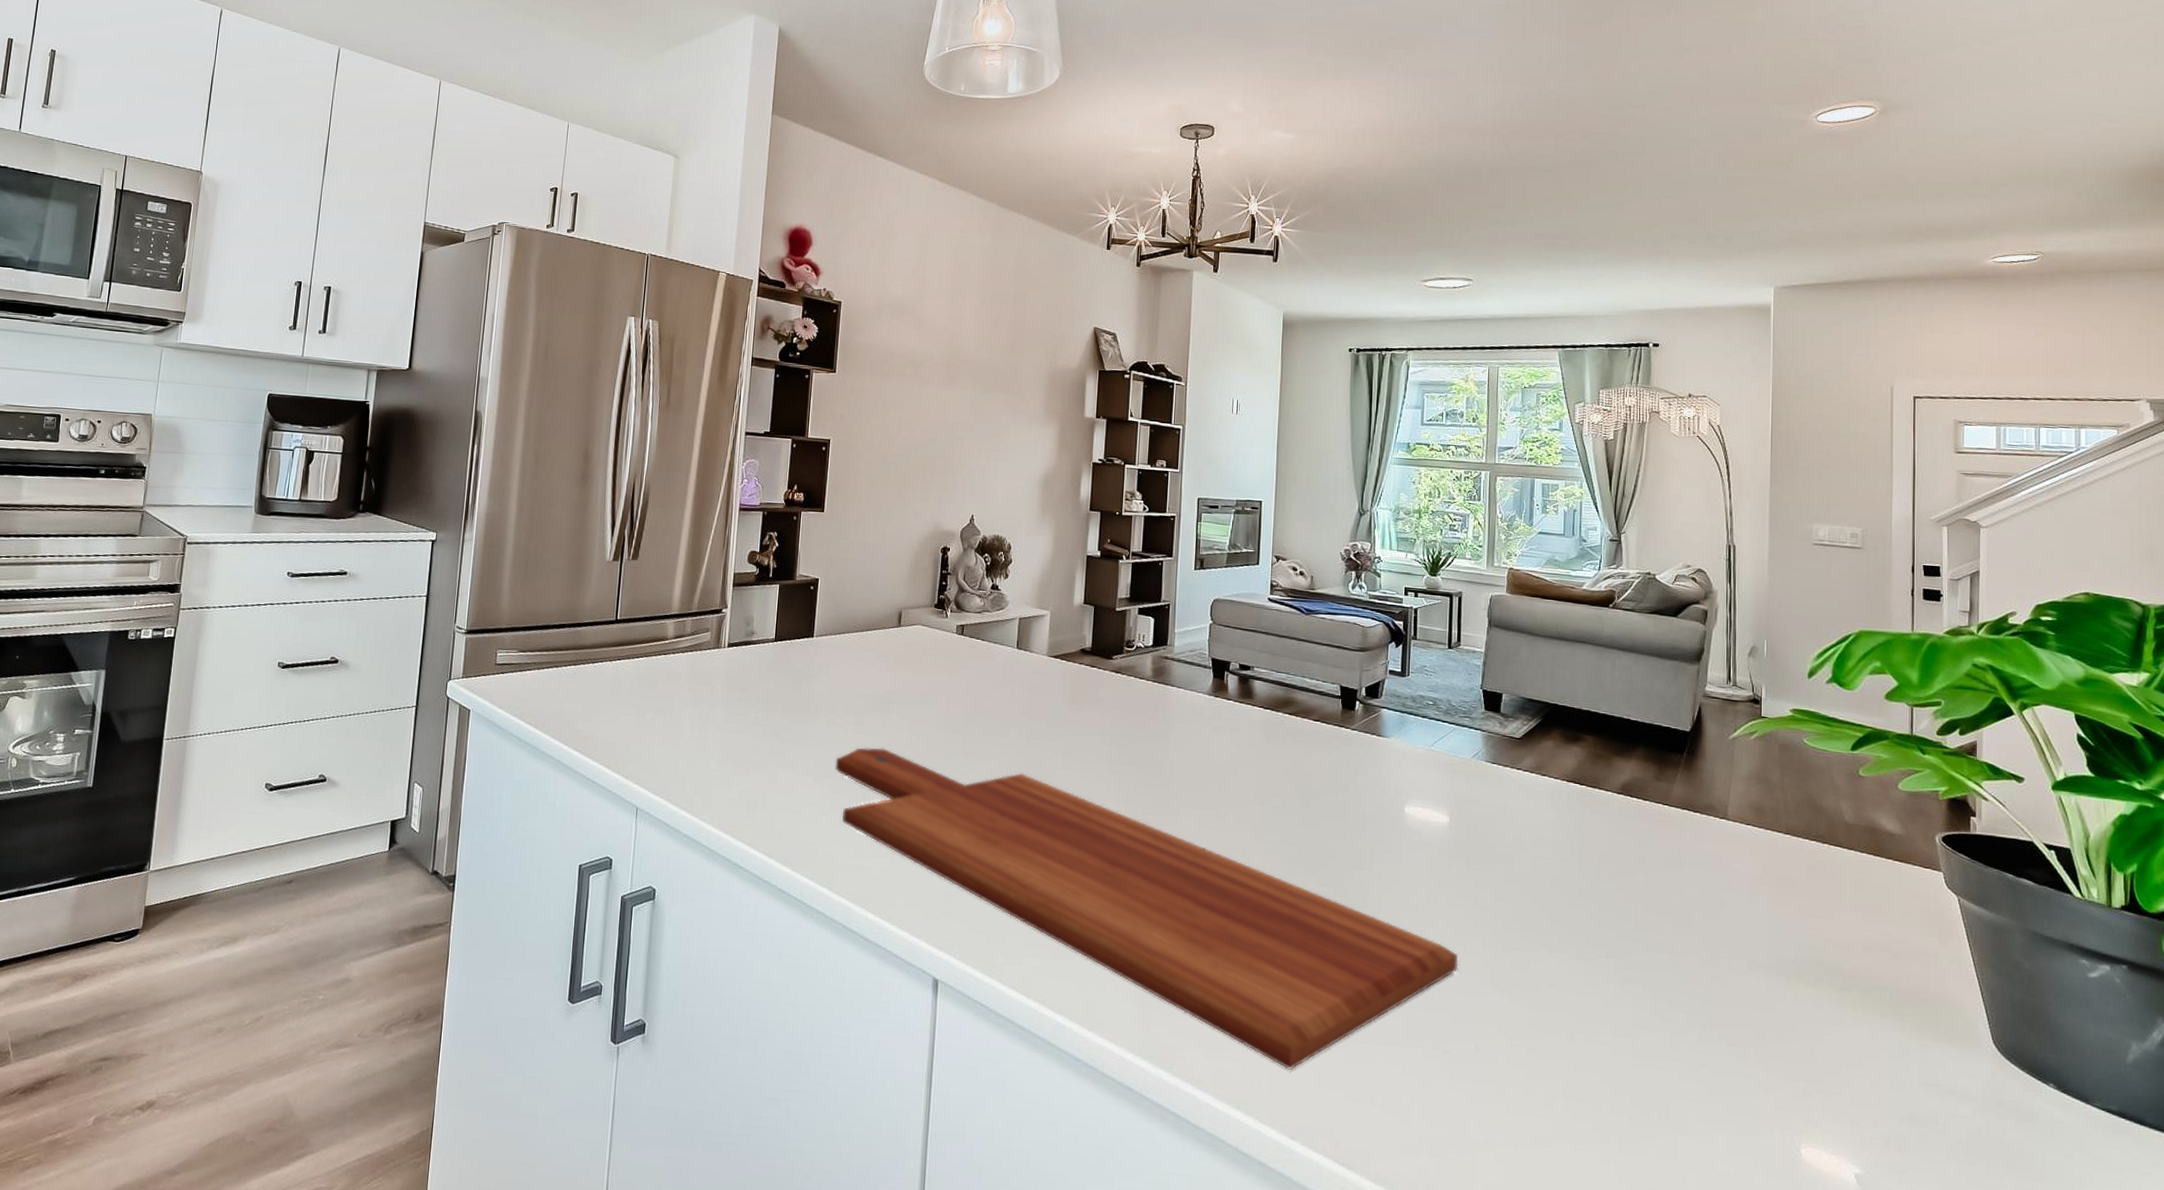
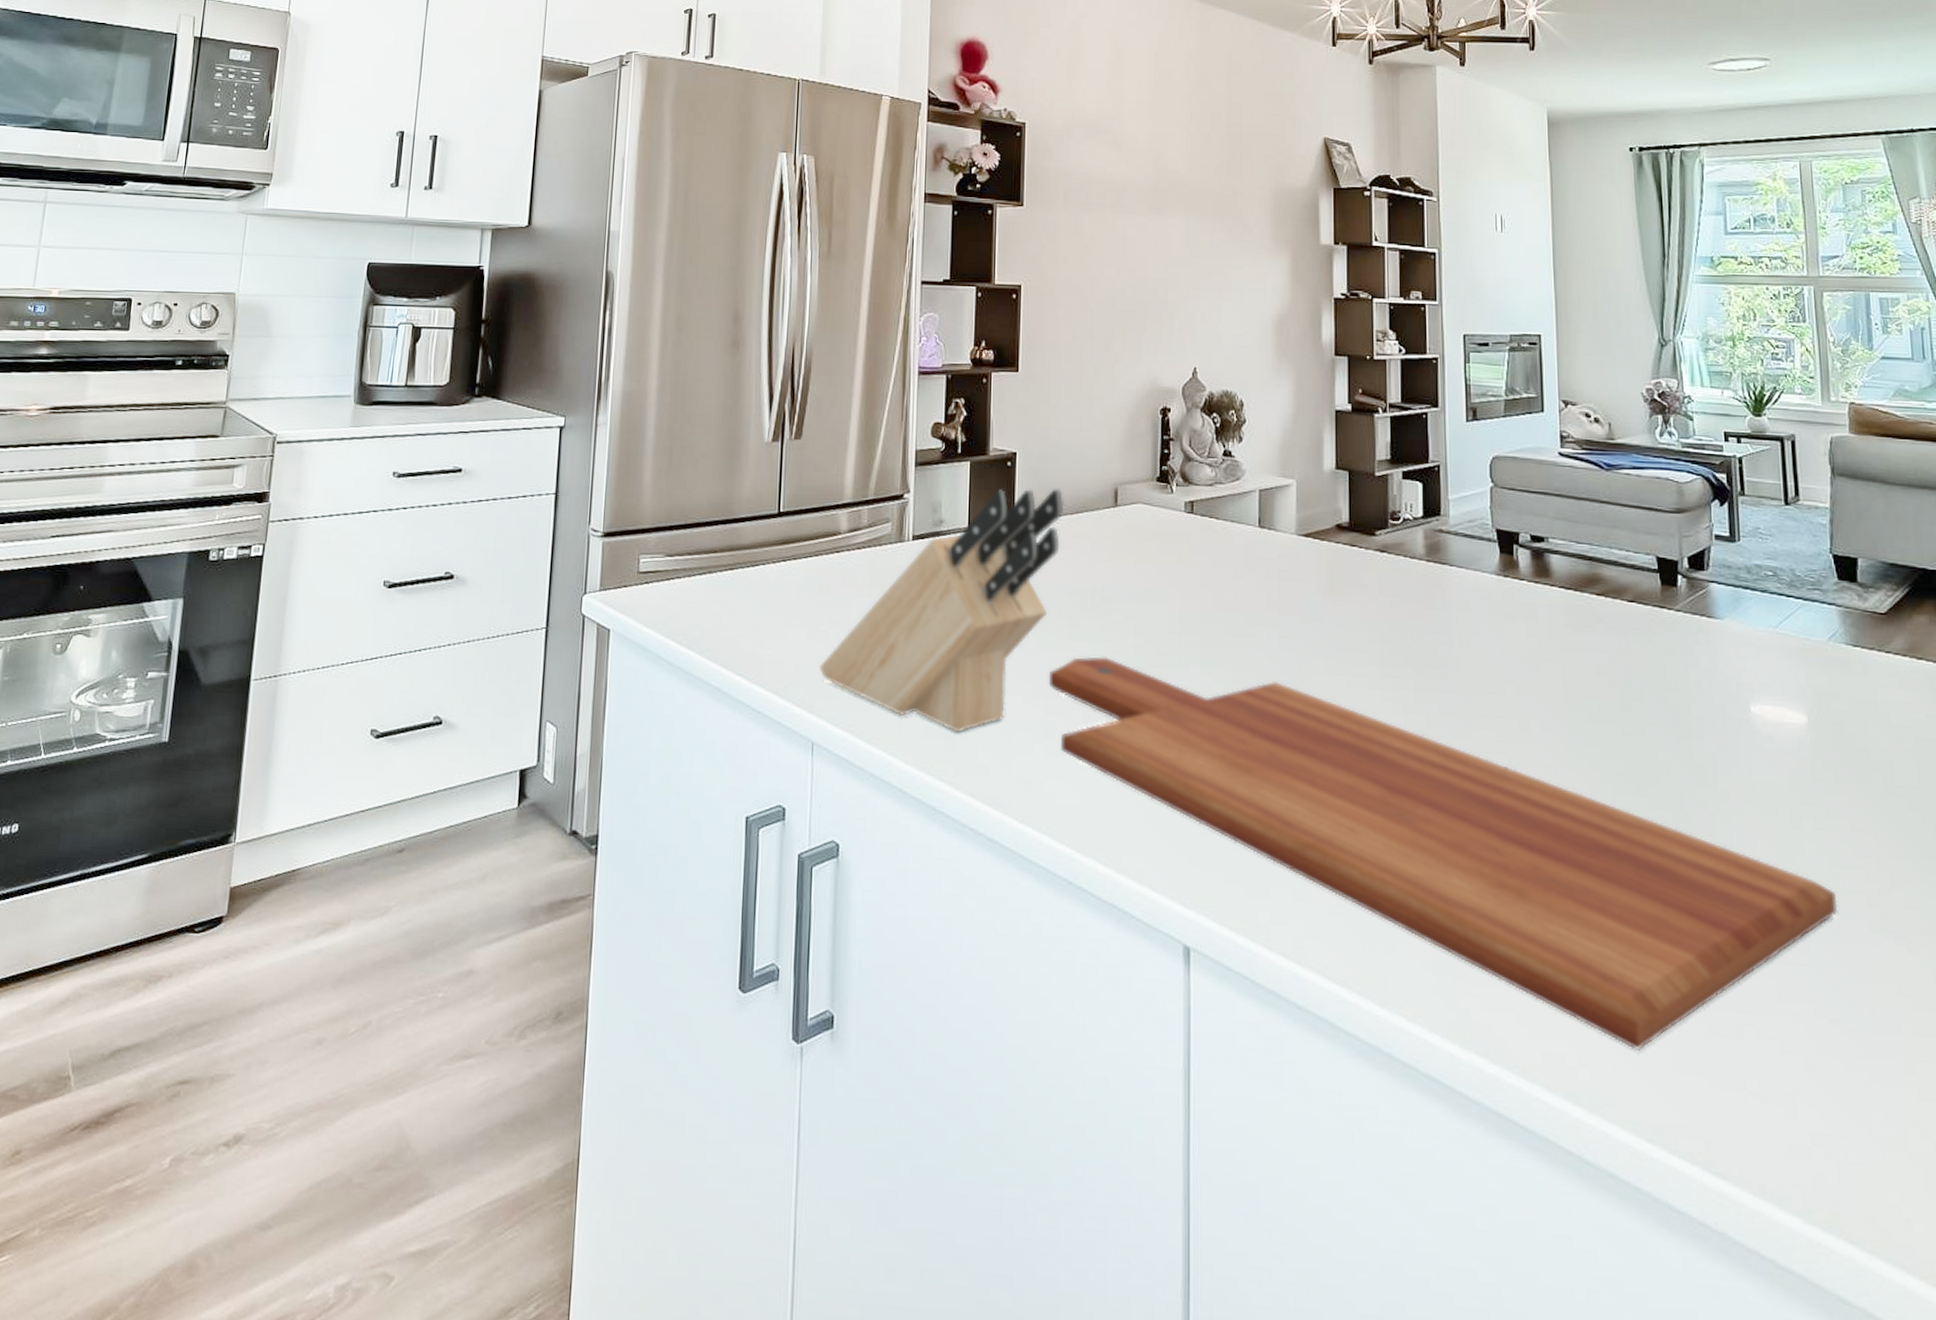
knife block: none [645,609,857,804] -> present [819,488,1064,733]

